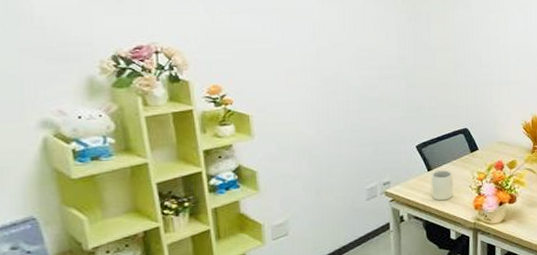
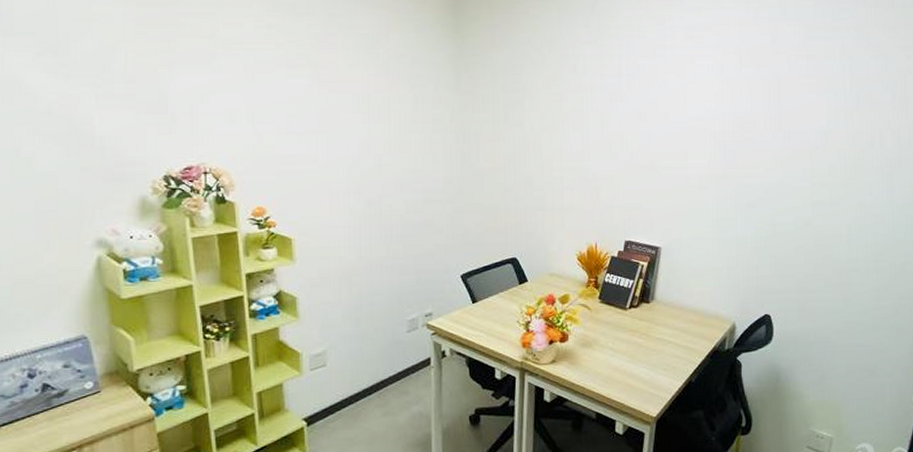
mug: present [430,169,454,201] -> none [475,302,500,336]

